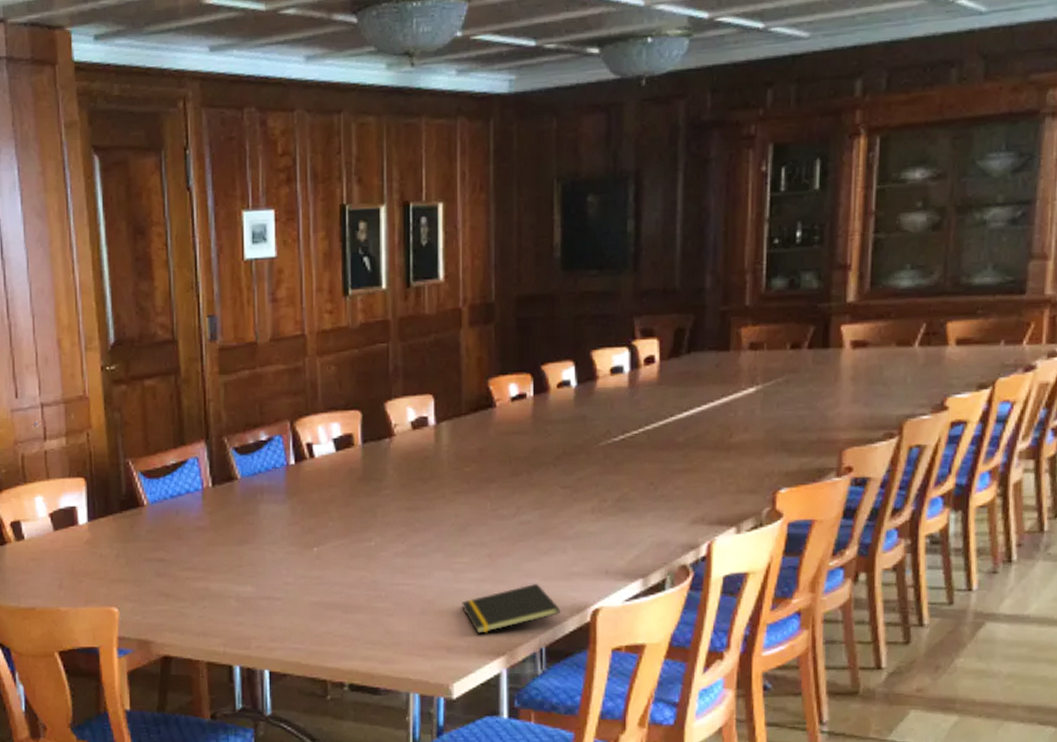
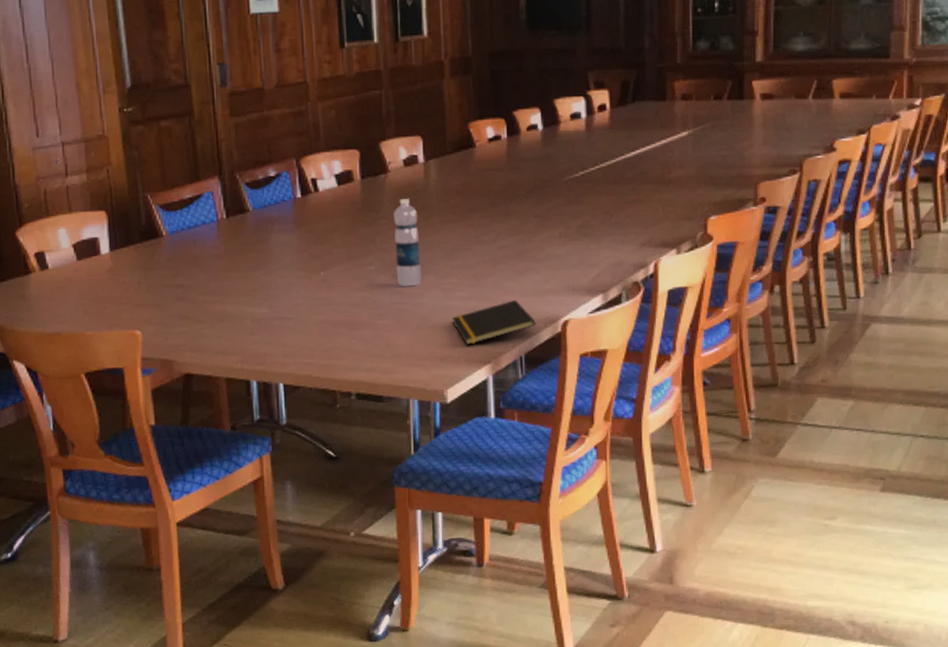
water bottle: none [397,466,428,566] -> present [393,199,421,287]

